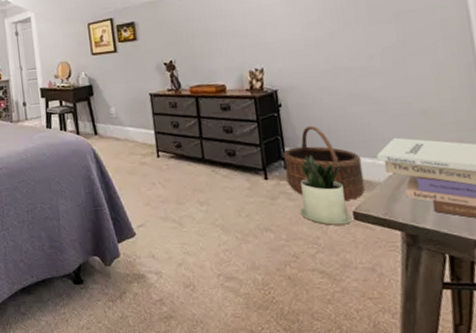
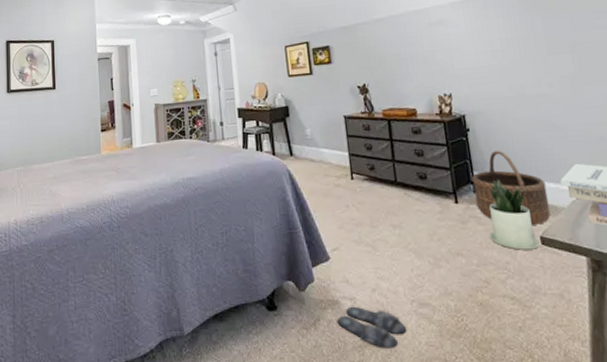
slippers: none [142,280,212,320] -> present [337,306,406,349]

